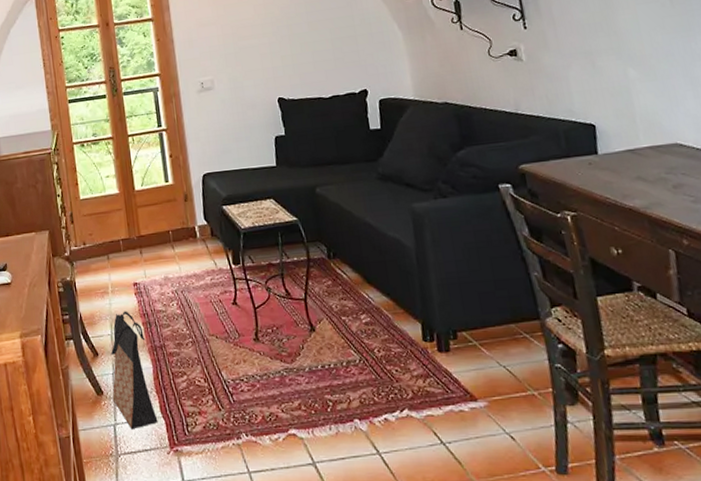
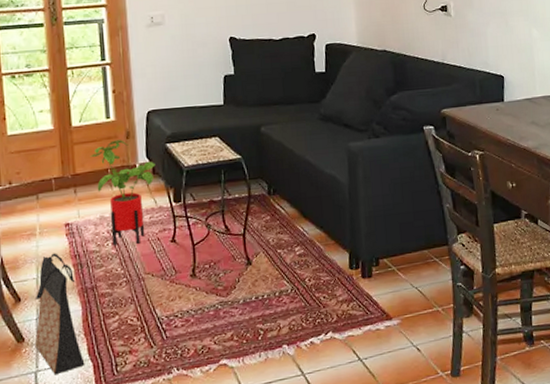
house plant: none [152,202,213,307] -> present [90,140,155,246]

